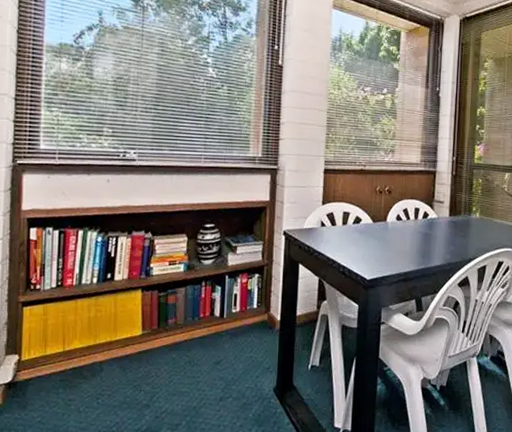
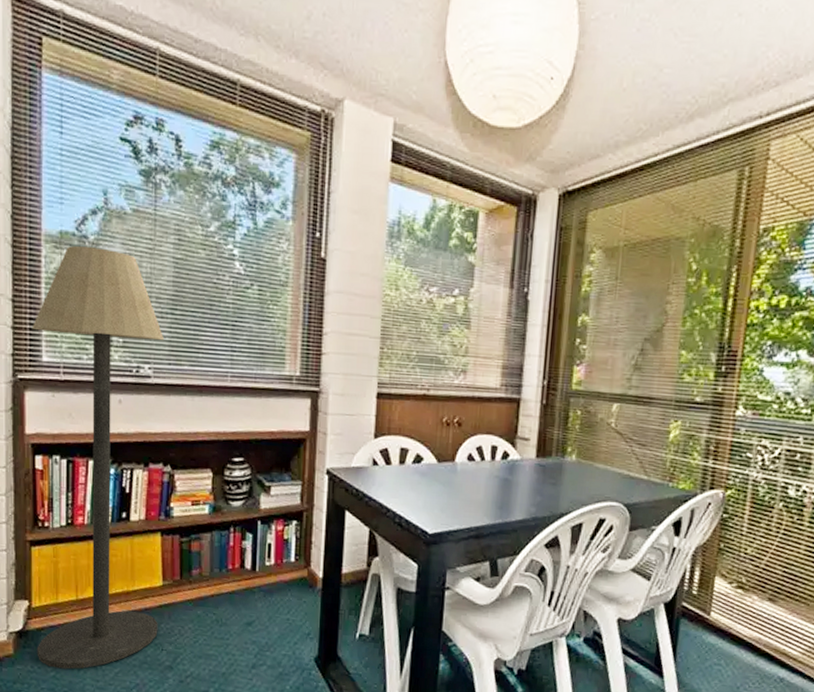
floor lamp: none [24,55,148,414] -> present [32,246,165,670]

